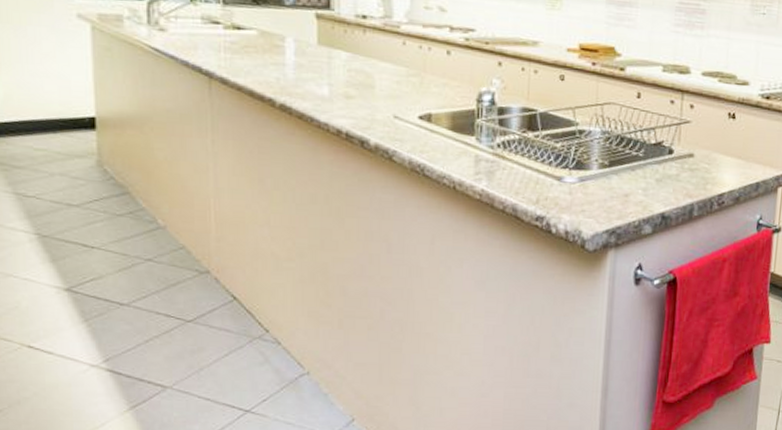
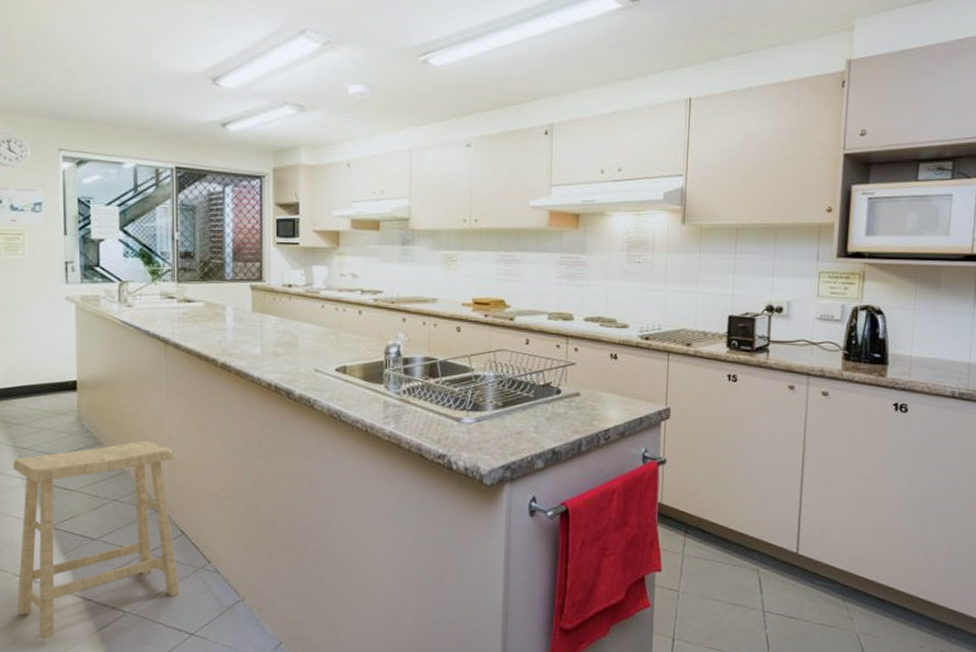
stool: none [15,191,231,419] -> present [13,440,179,640]

